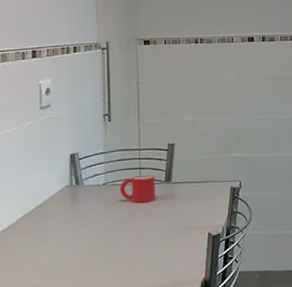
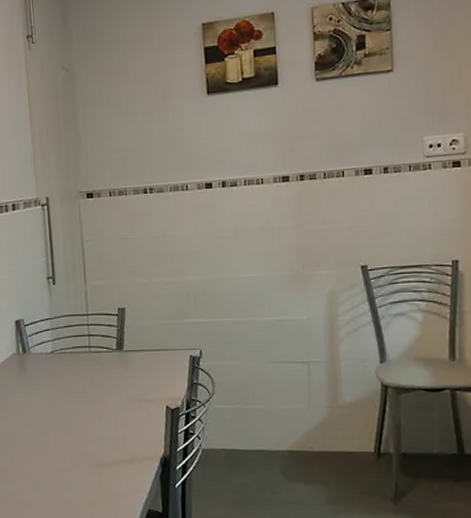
mug: present [119,174,156,203] -> none [68,342,107,372]

